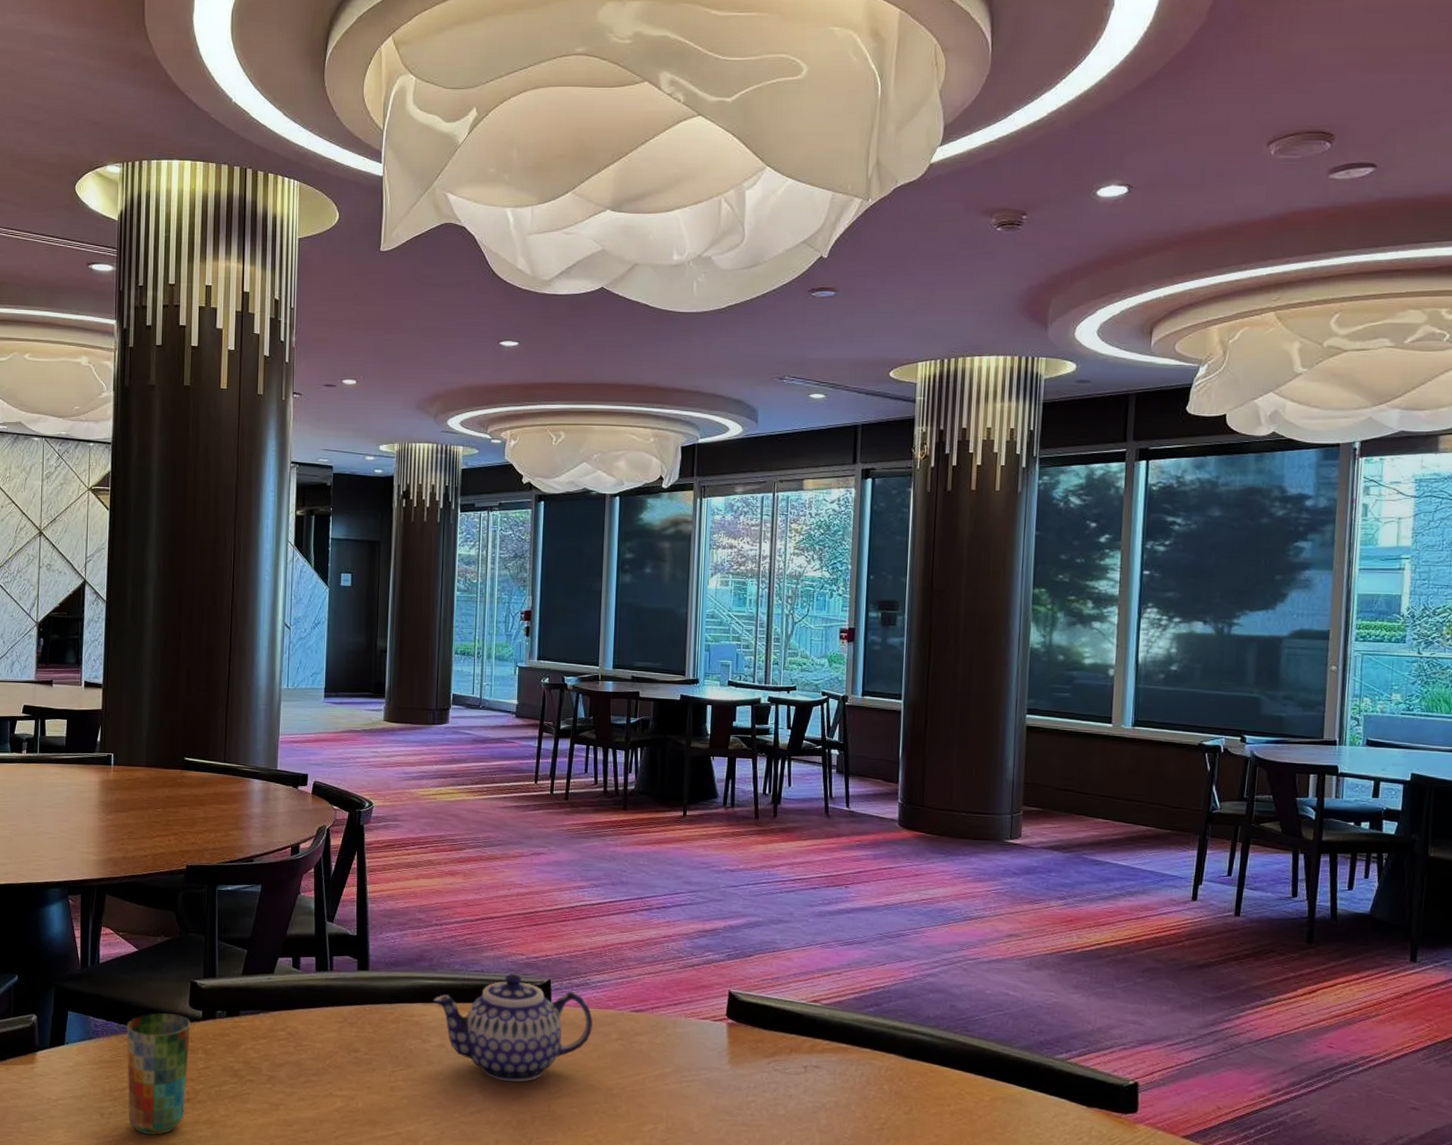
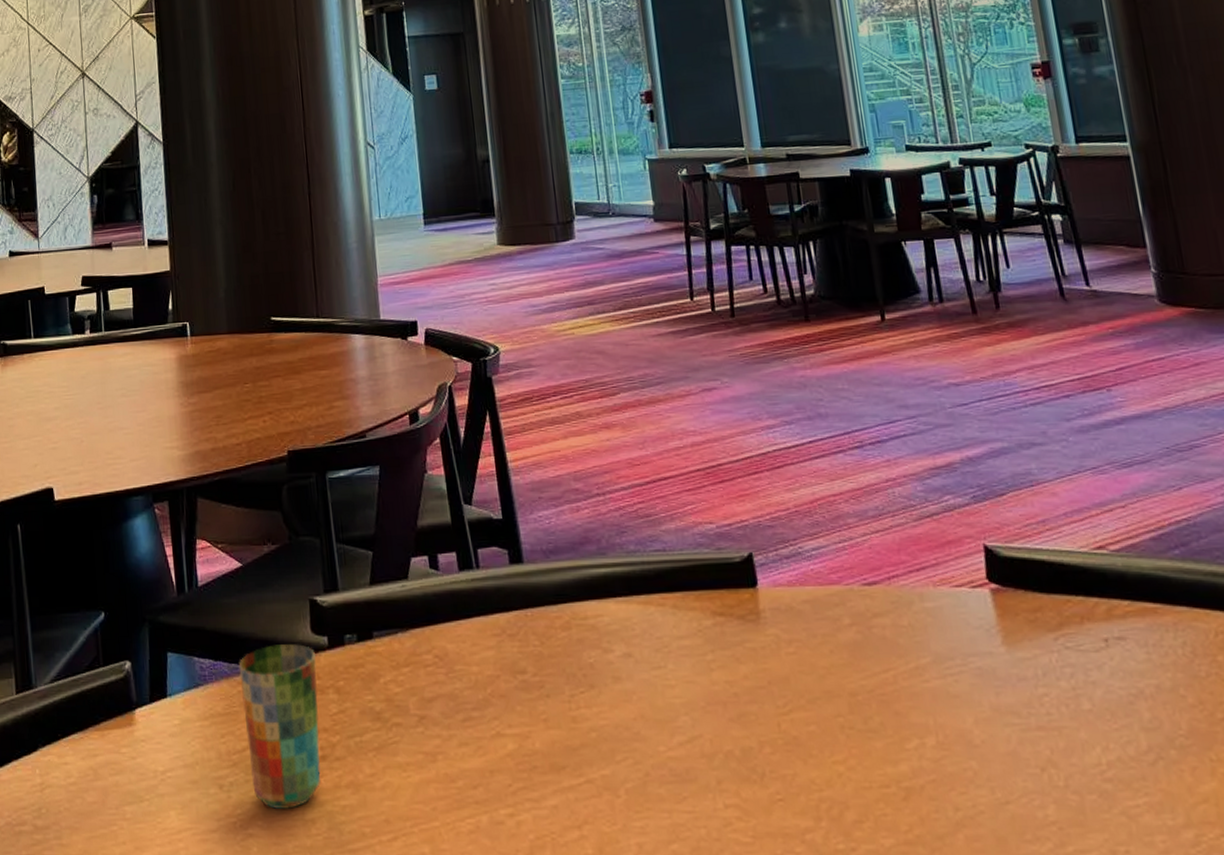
teapot: present [432,973,593,1083] -> none [608,549,817,697]

